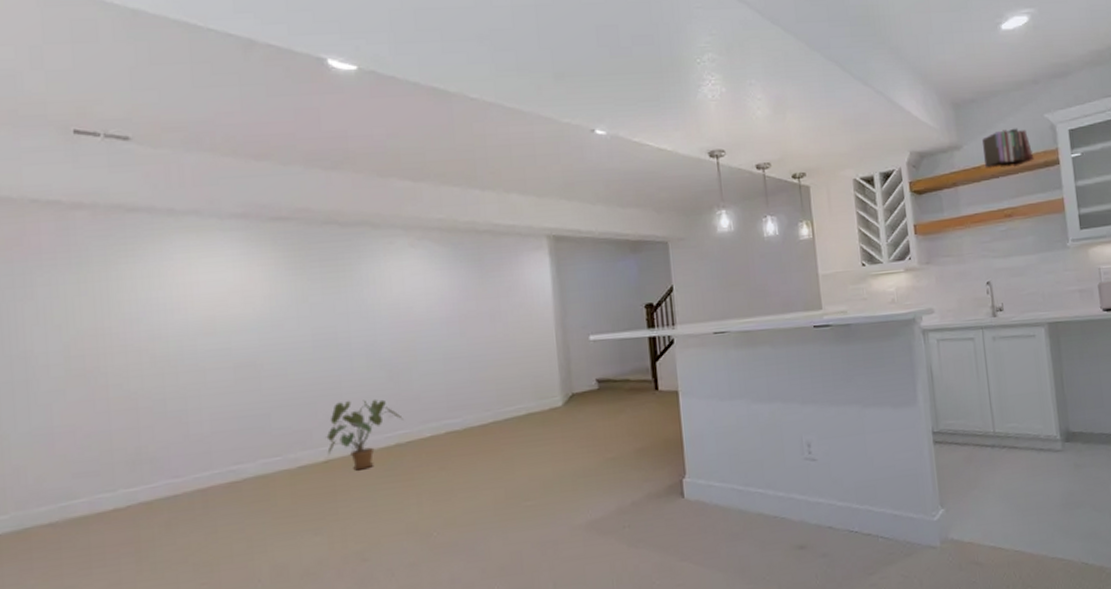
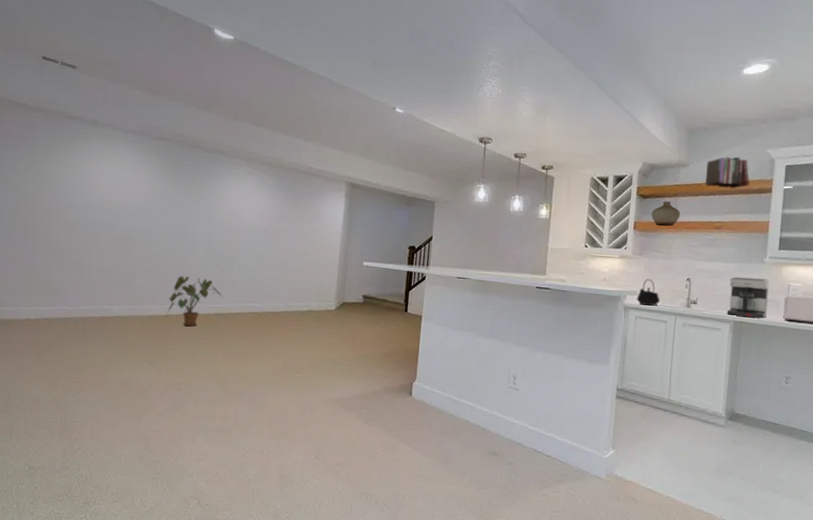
ceramic jug: none [931,194,965,226] -> present [651,201,681,227]
kettle: none [934,291,961,324] -> present [636,279,660,306]
coffee maker: none [1034,265,1082,317] -> present [726,276,769,319]

